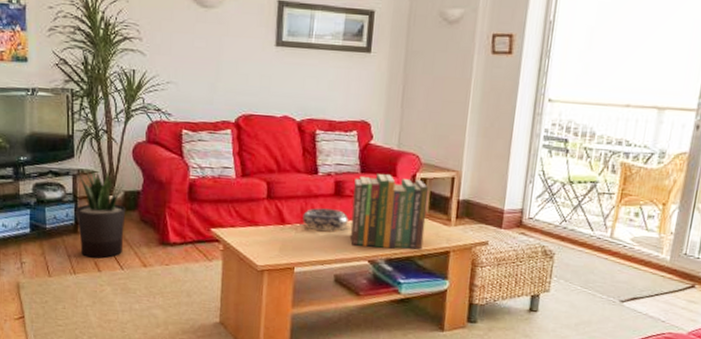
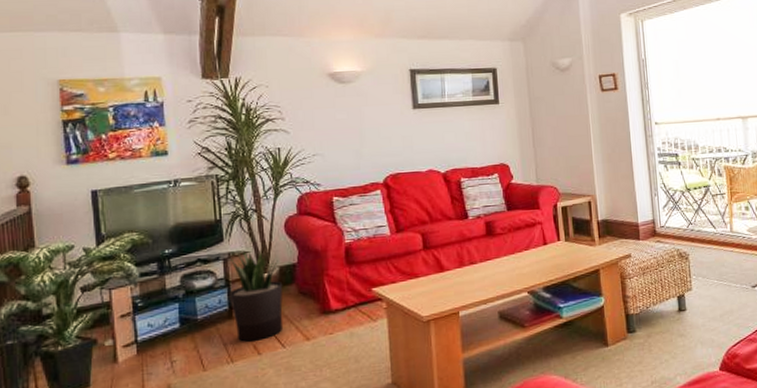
decorative bowl: present [301,208,349,231] -> none [459,248,503,271]
books: present [350,172,428,251] -> none [503,207,575,280]

